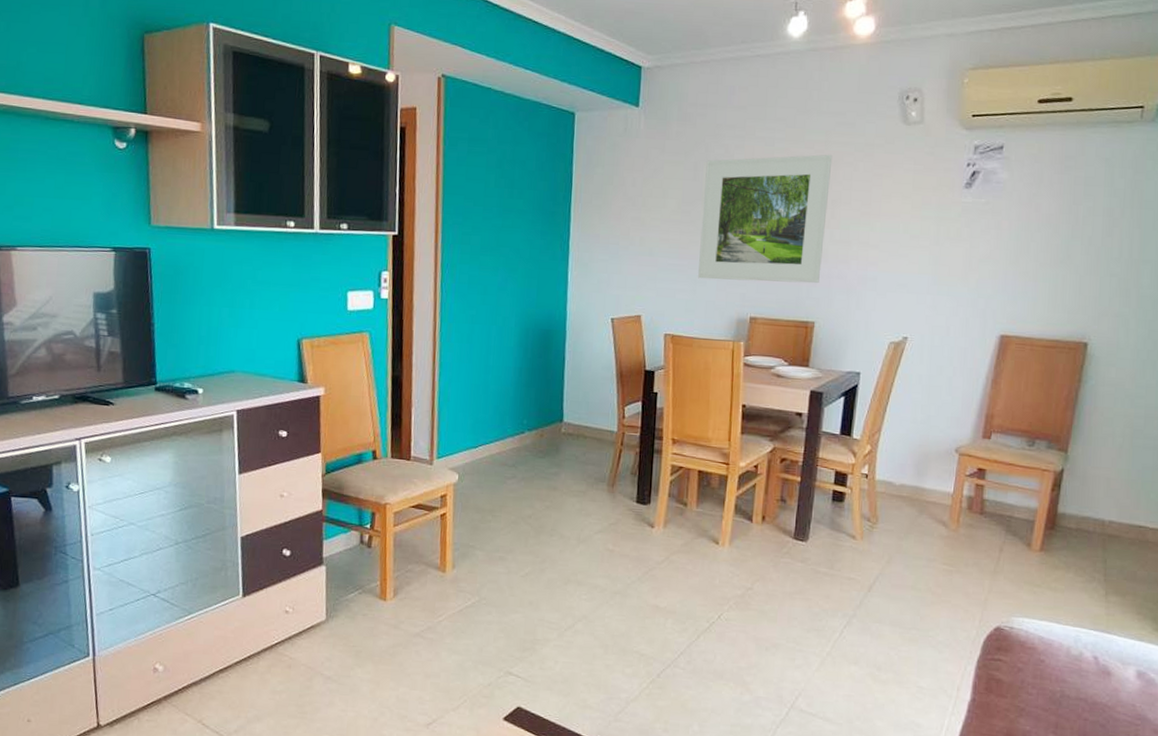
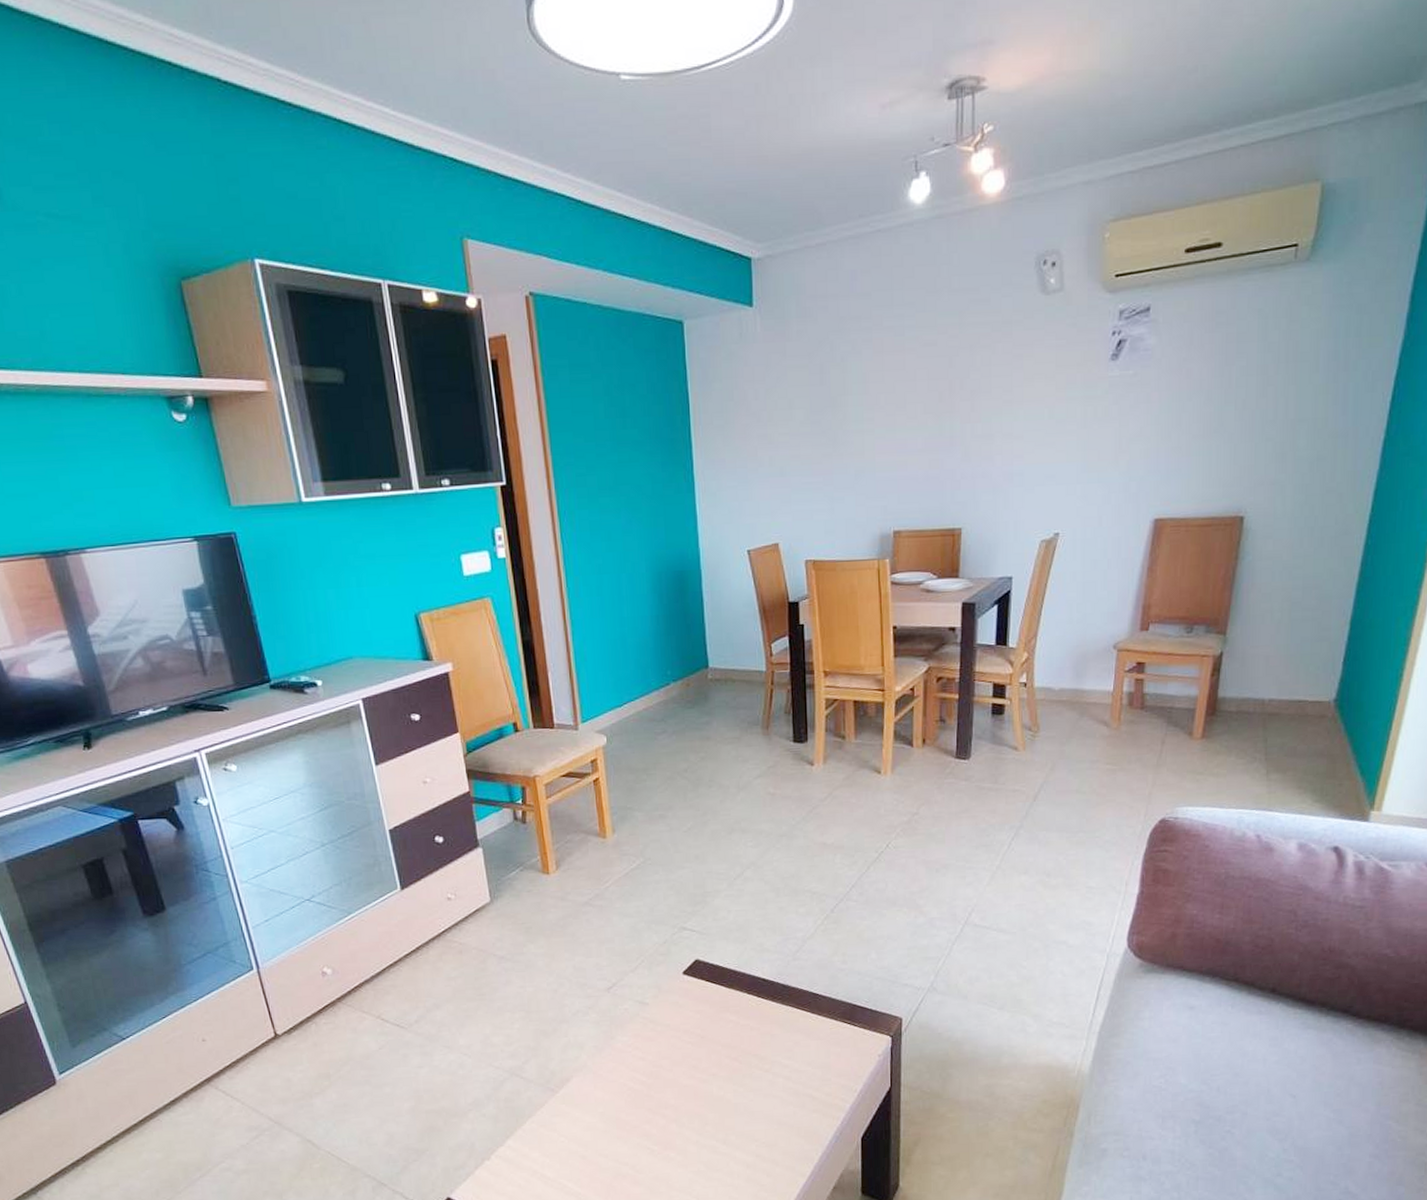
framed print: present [698,154,833,284] -> none [833,338,968,495]

